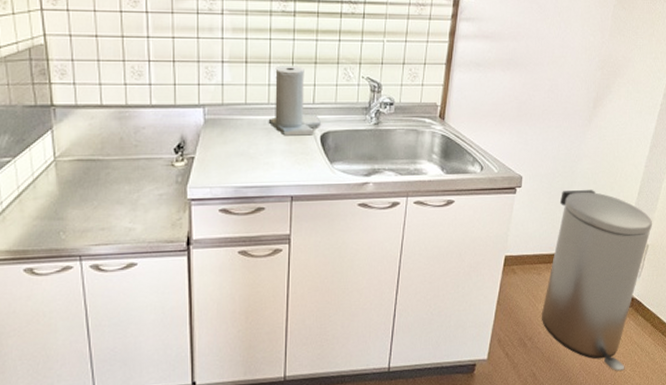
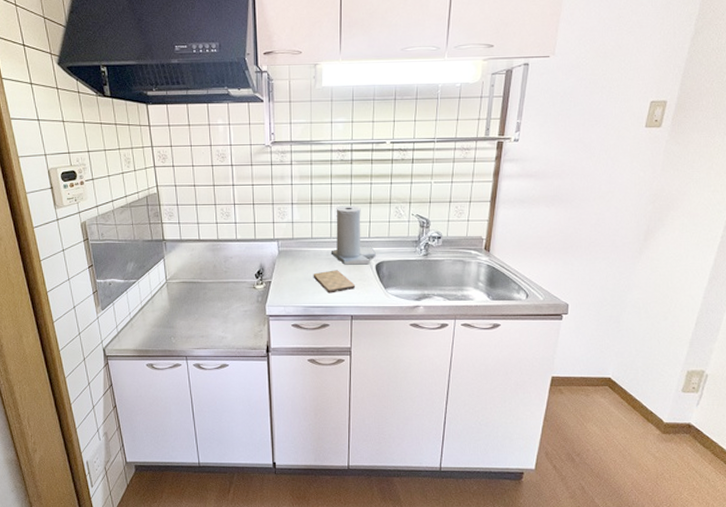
cutting board: none [246,142,297,171] -> present [313,270,356,293]
pedal bin: present [542,190,652,372] -> none [591,319,712,495]

